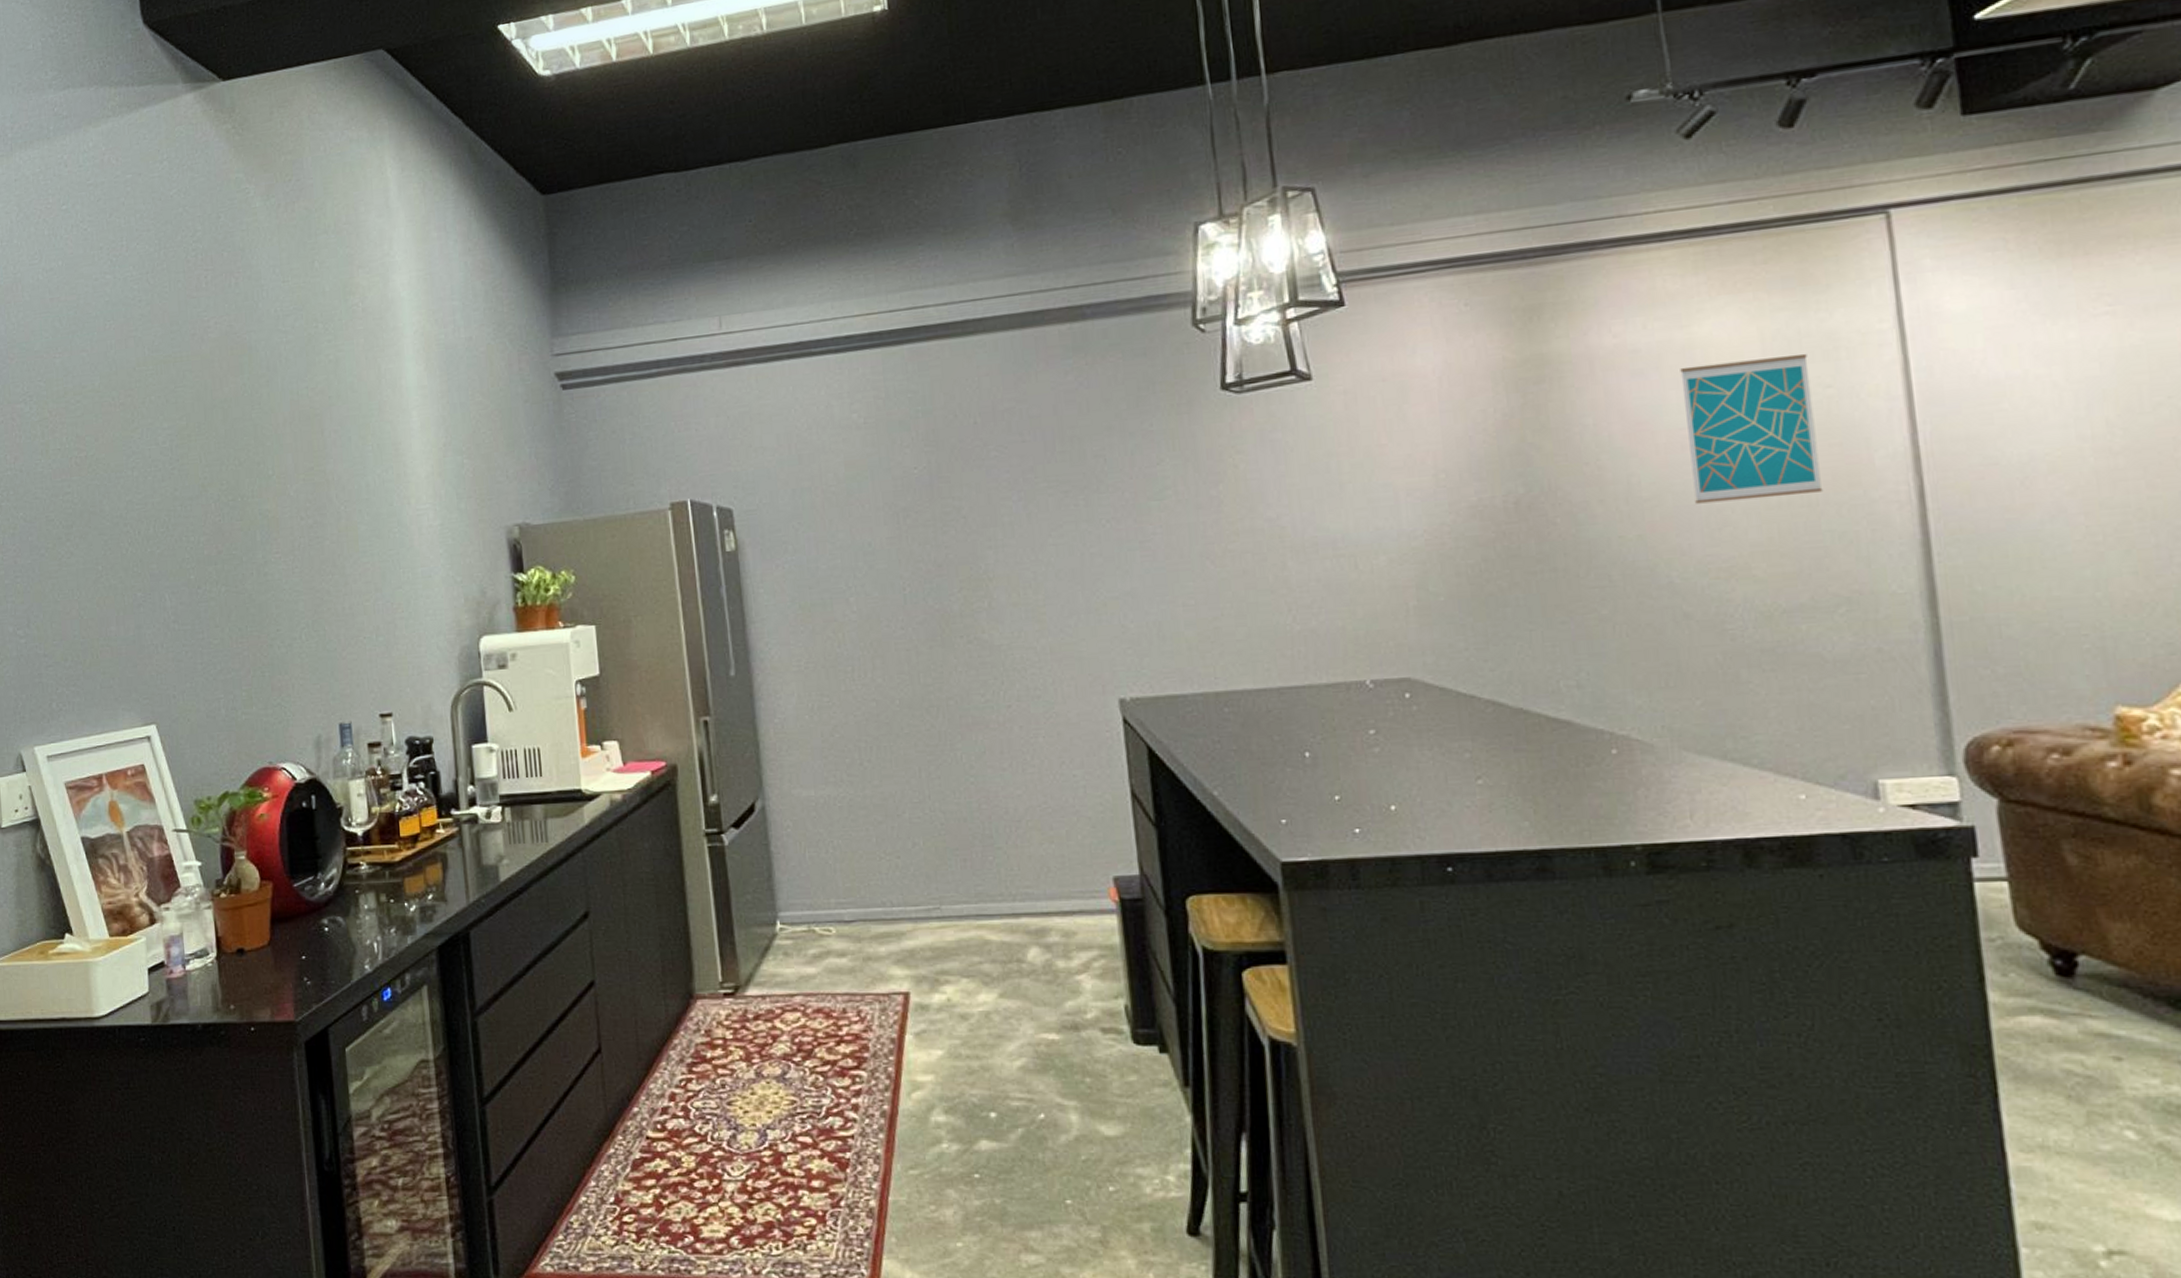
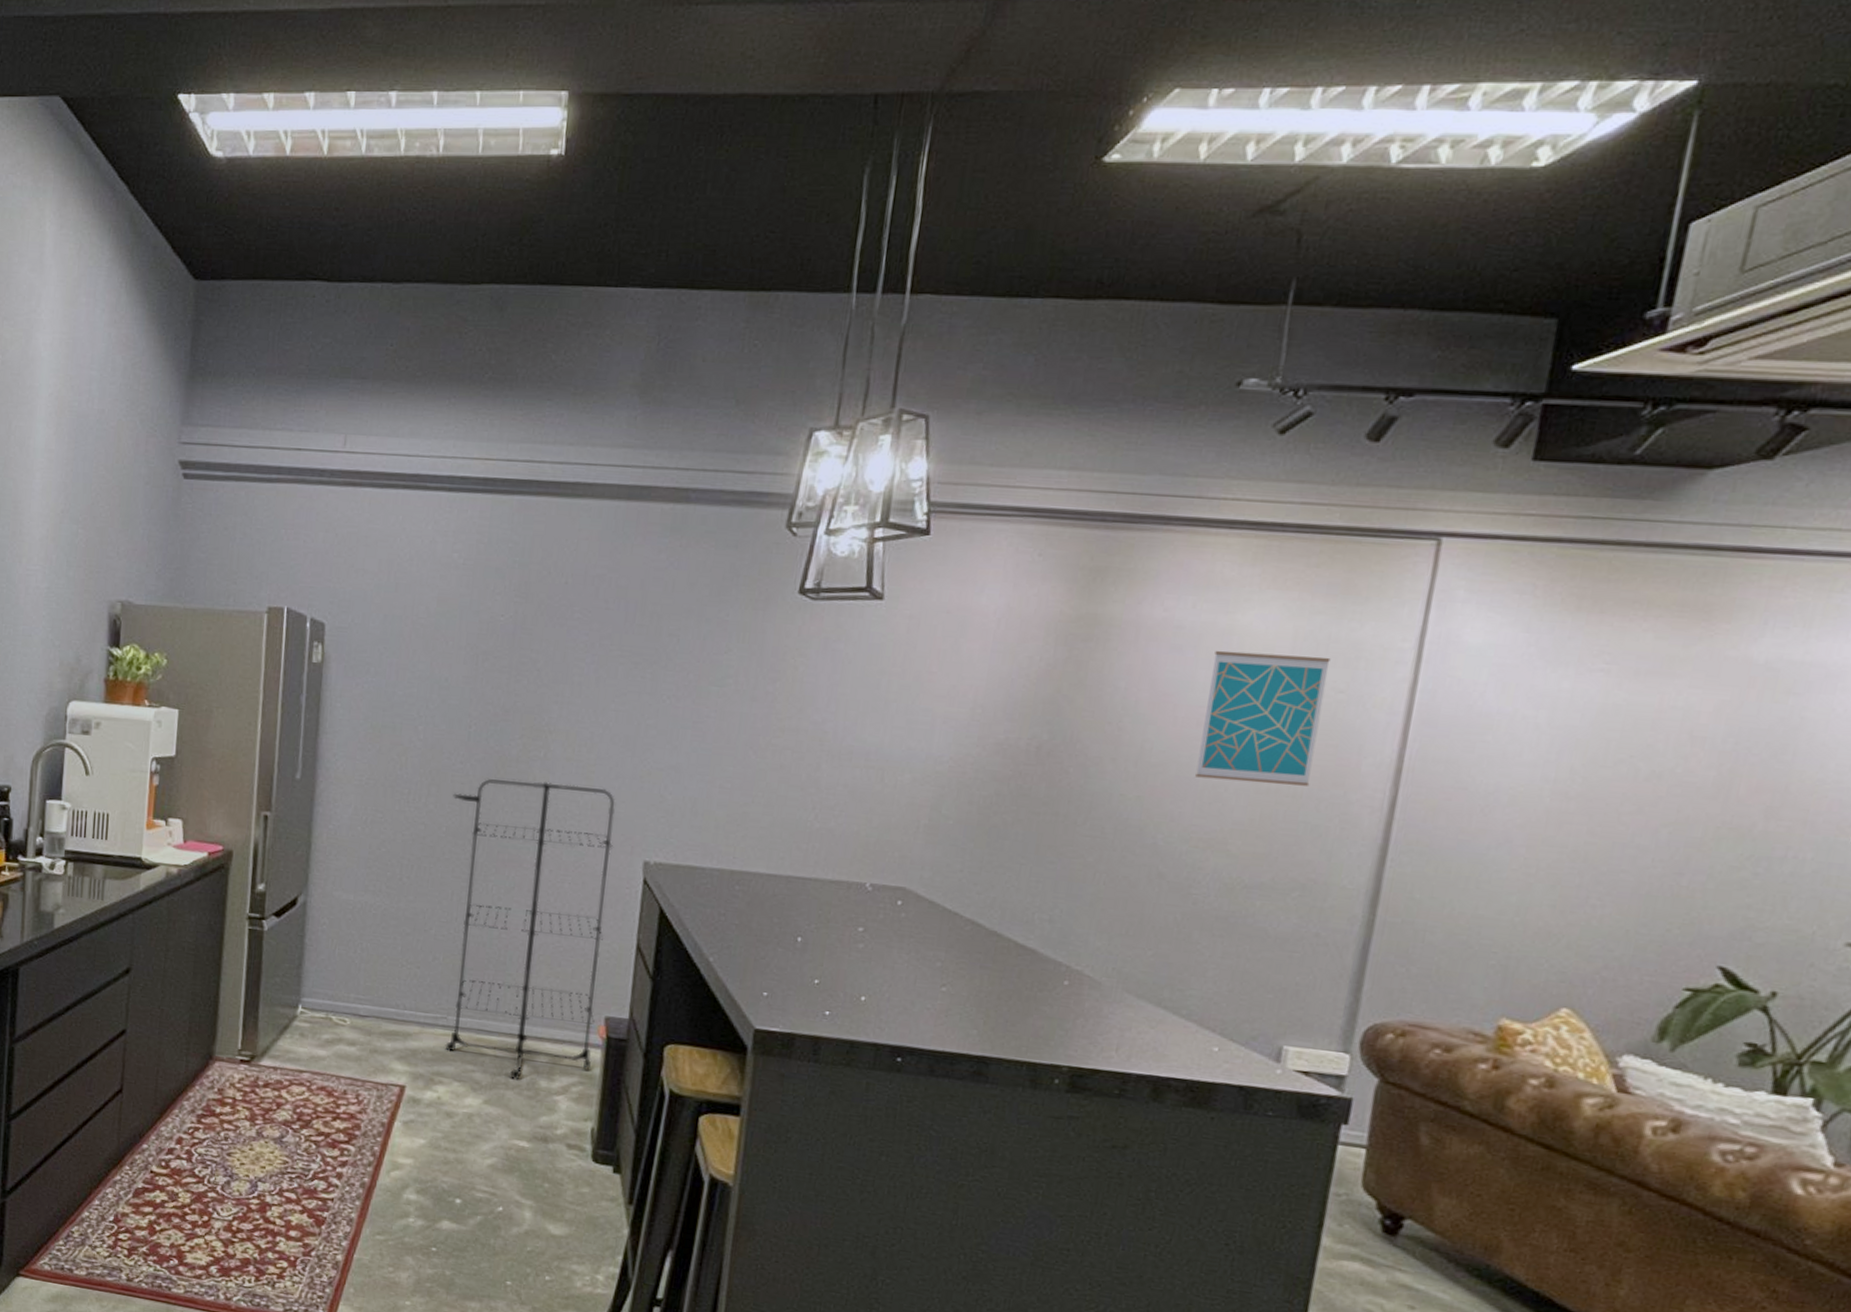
drying rack: none [900,628,1109,965] -> present [445,779,615,1080]

